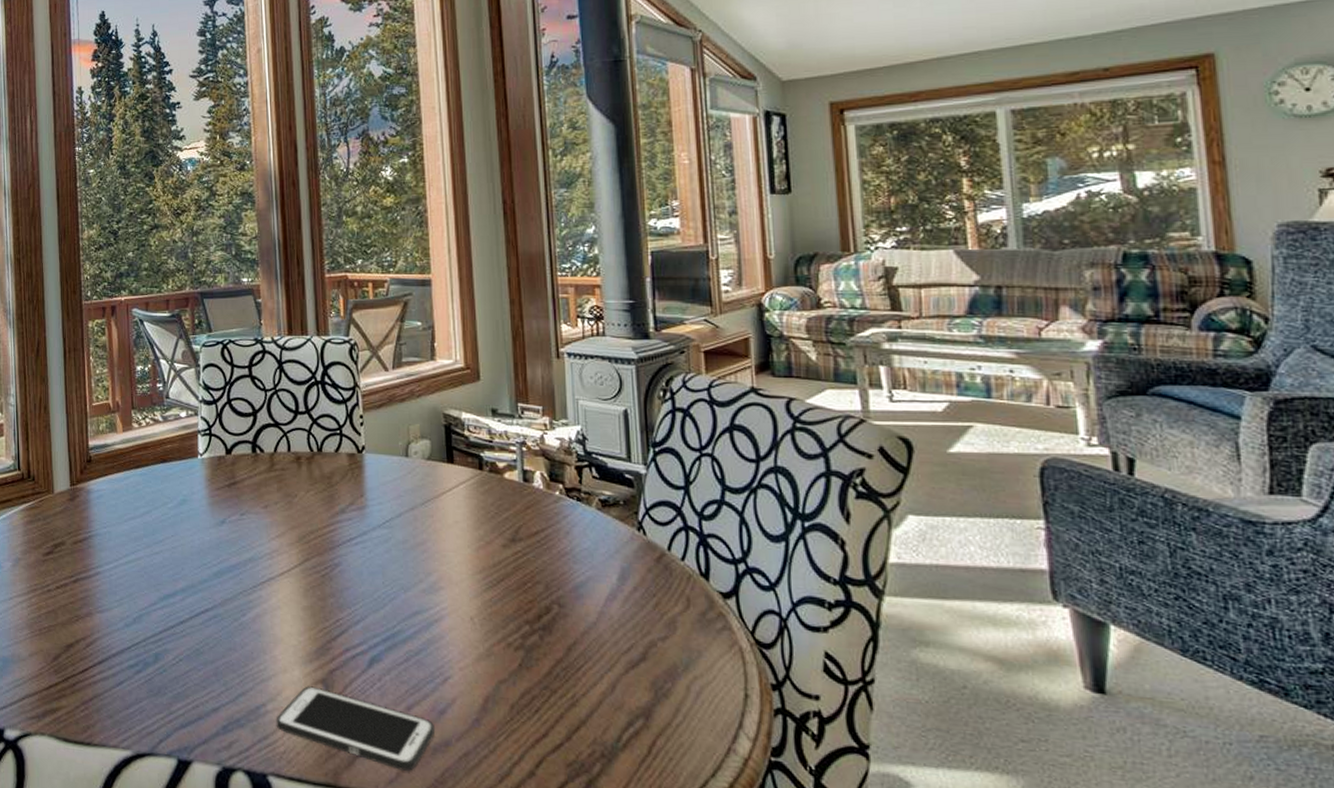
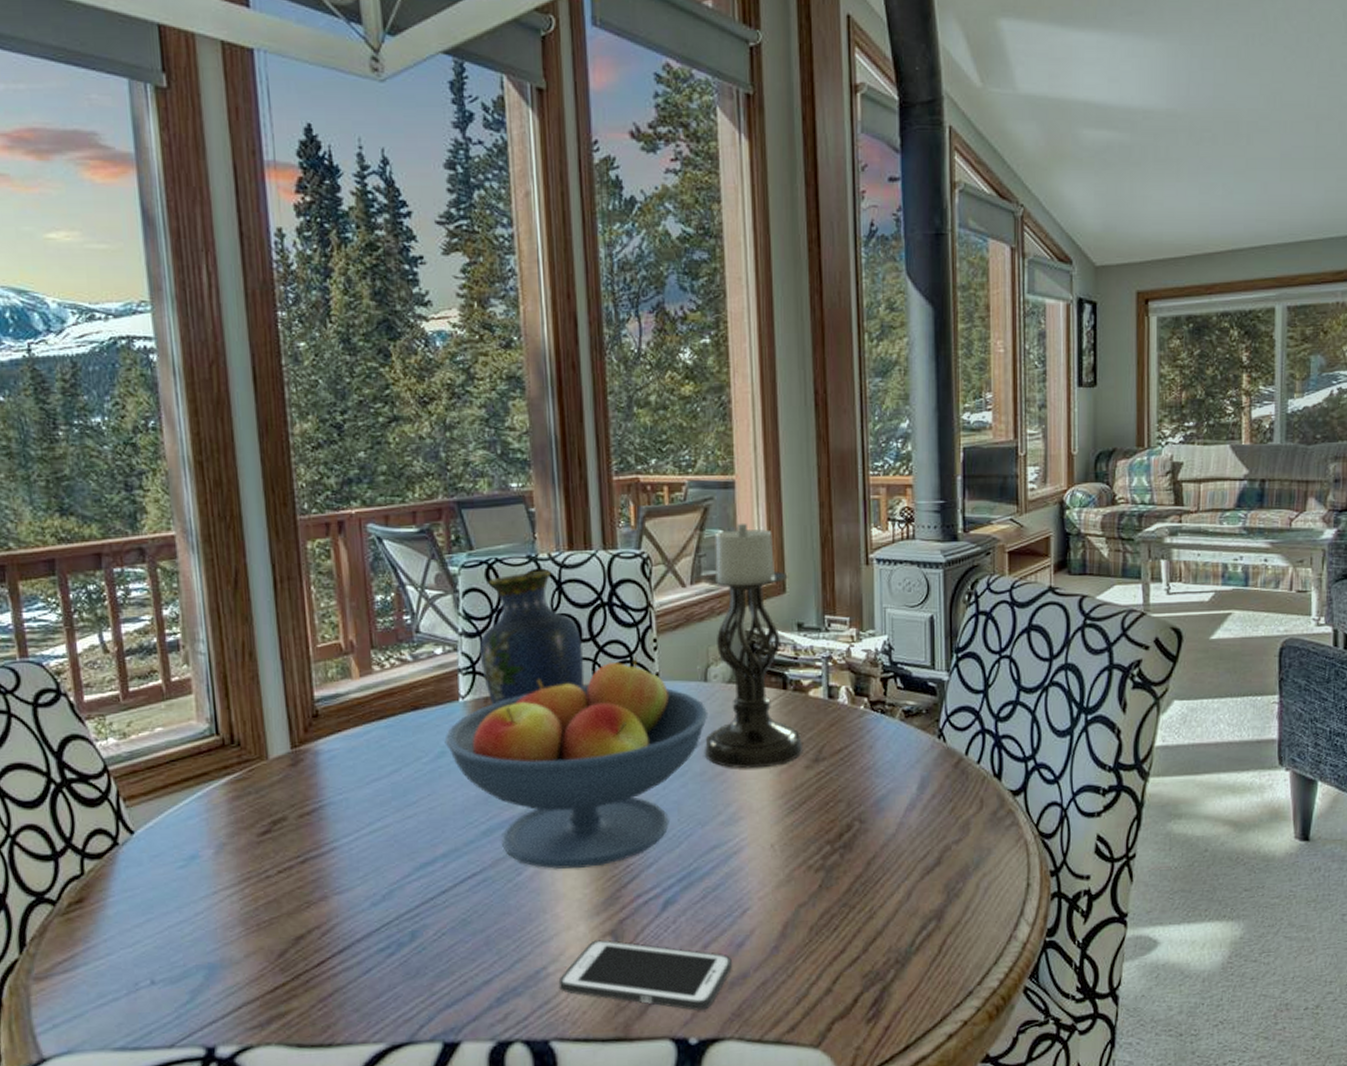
fruit bowl: none [186,430,410,617] -> present [444,656,709,869]
vase: none [215,351,301,463] -> present [479,569,585,705]
candle holder: none [404,316,500,543] -> present [704,522,804,769]

